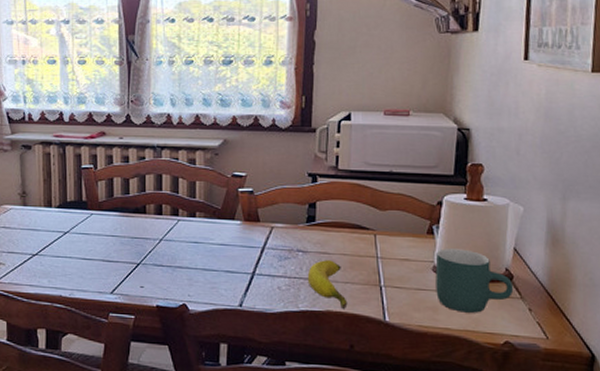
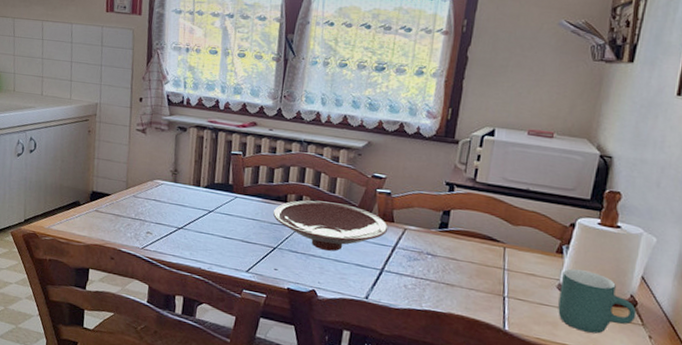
bowl: none [132,208,255,260] -> present [272,200,389,252]
banana: present [307,260,348,309] -> none [433,265,470,313]

